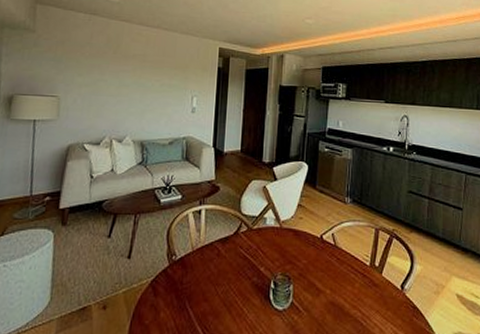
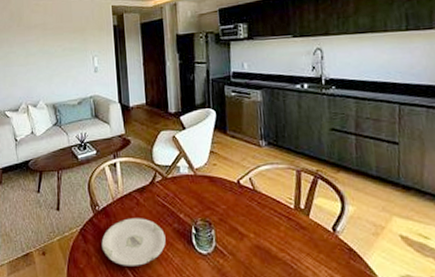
plate: none [172,270,243,323] -> present [101,218,166,266]

